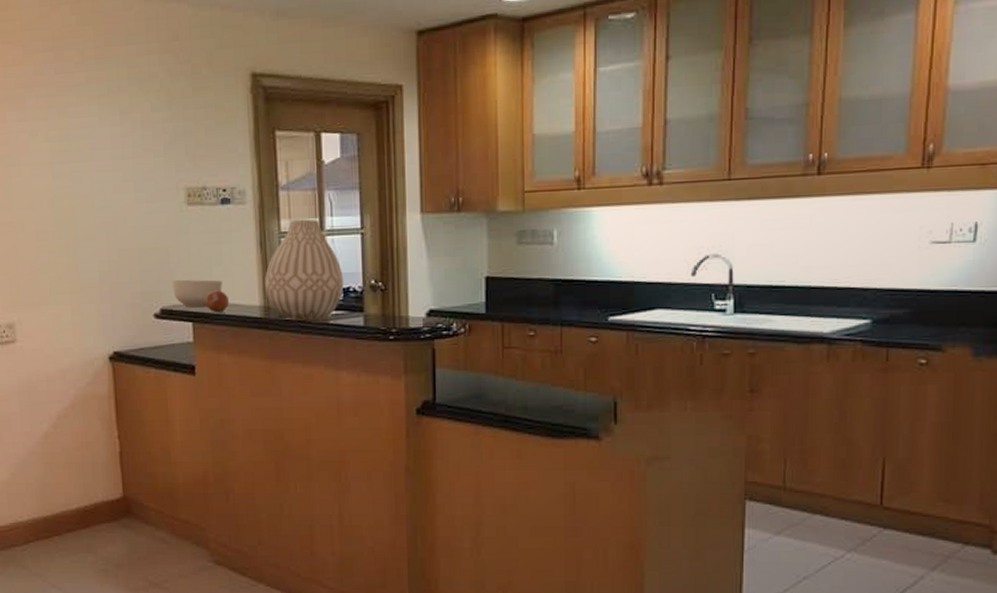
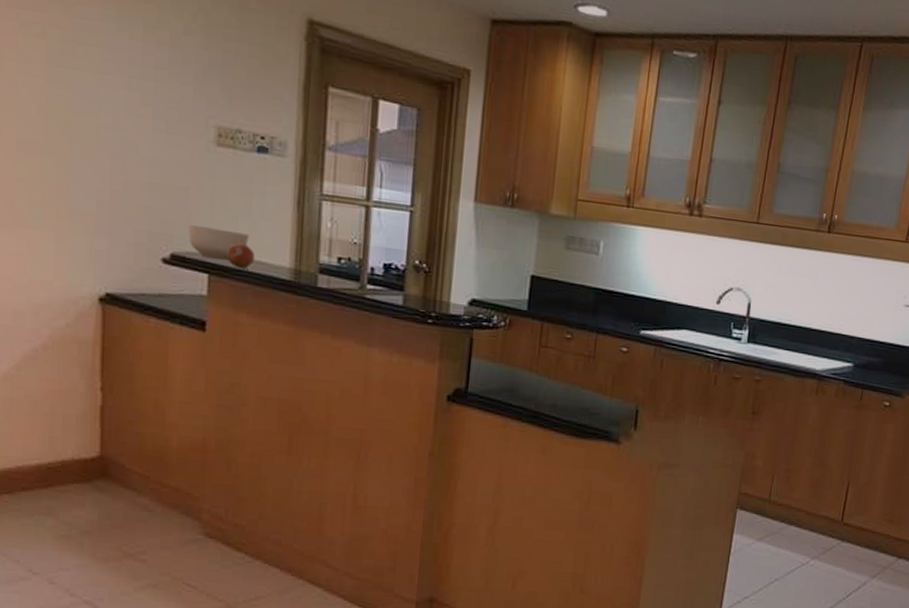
vase: present [265,219,344,321] -> none [298,183,387,293]

